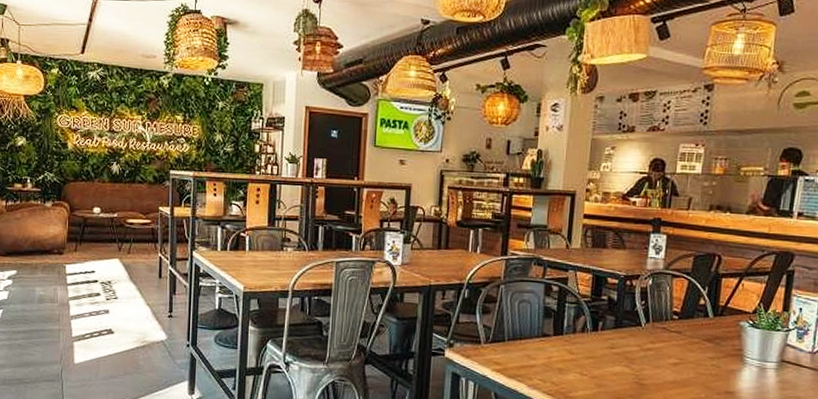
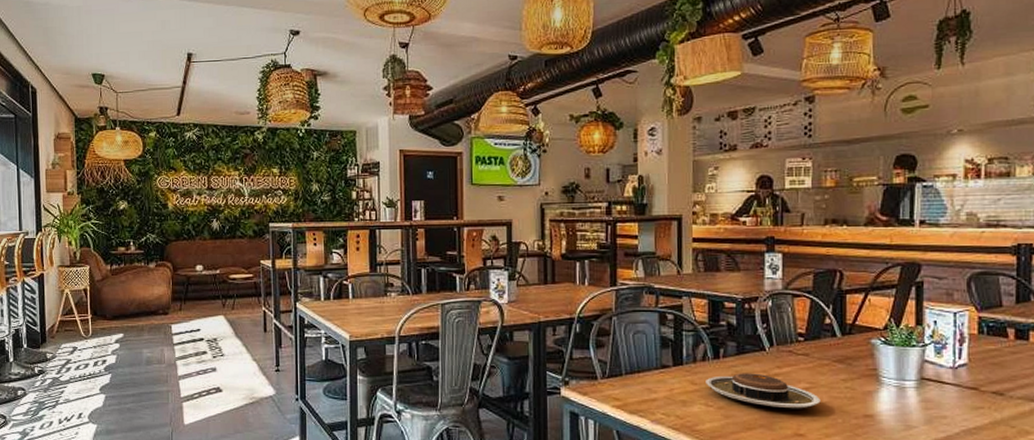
plate: none [582,345,687,383] -> present [706,373,821,409]

